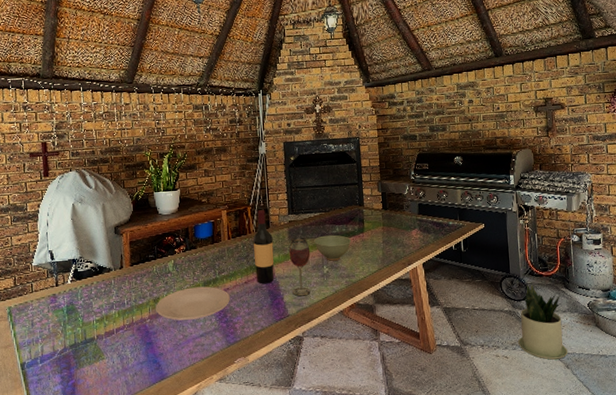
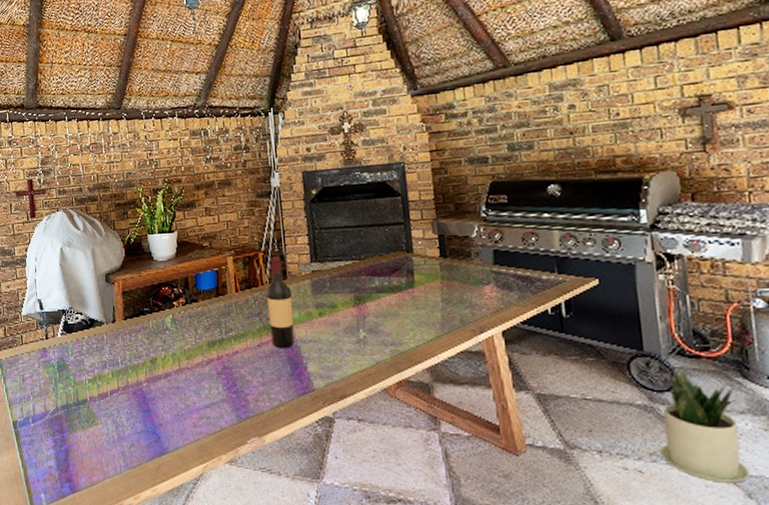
plate: present [155,286,230,321] -> none [153,348,240,386]
wineglass: present [288,237,311,297] -> none [312,291,343,367]
bowl: present [314,235,352,261] -> none [345,289,397,323]

